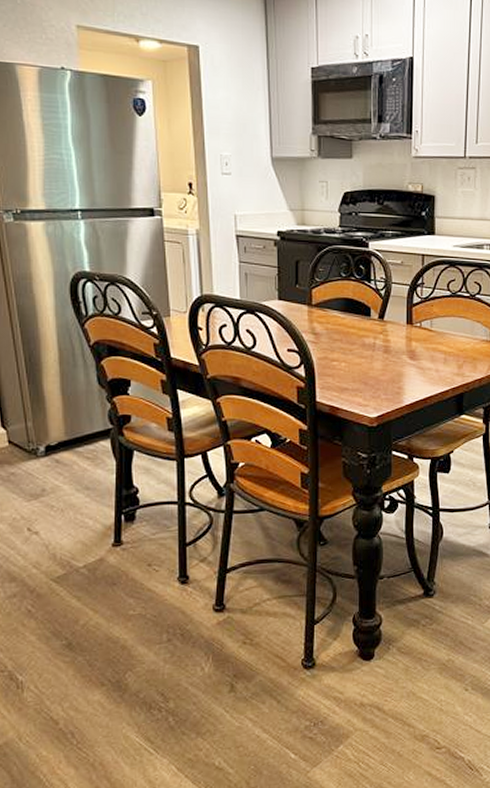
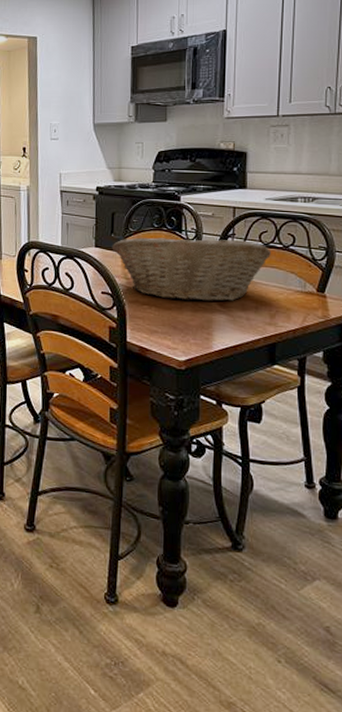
fruit basket: none [297,285,459,355] -> present [112,235,272,302]

